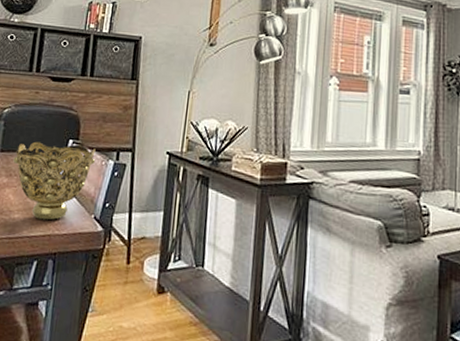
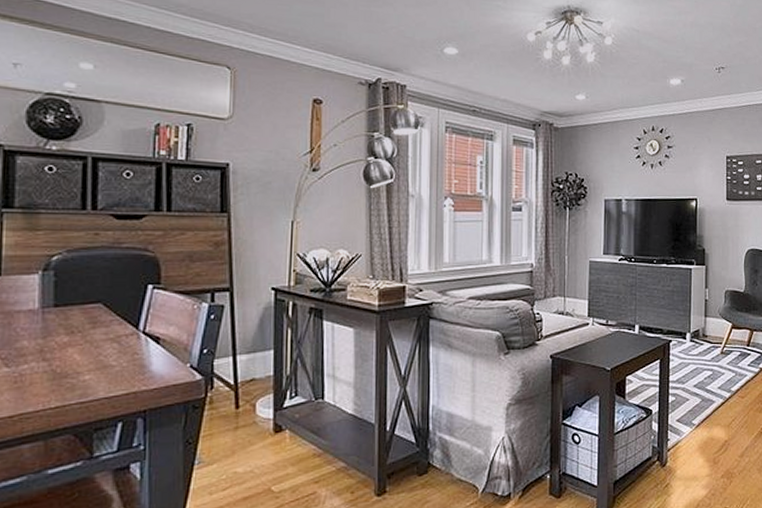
decorative bowl: present [13,141,96,221] -> none [74,289,185,377]

